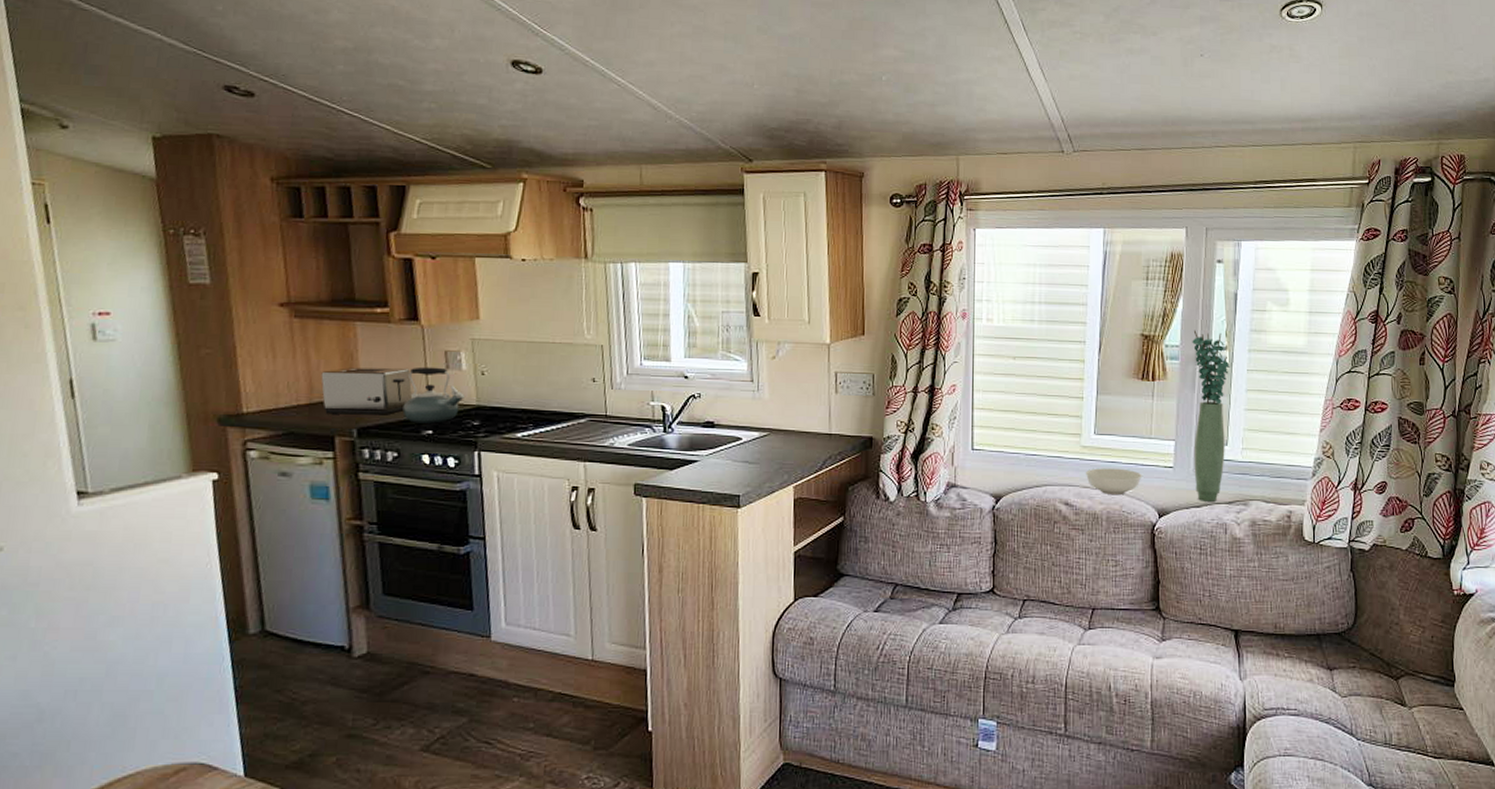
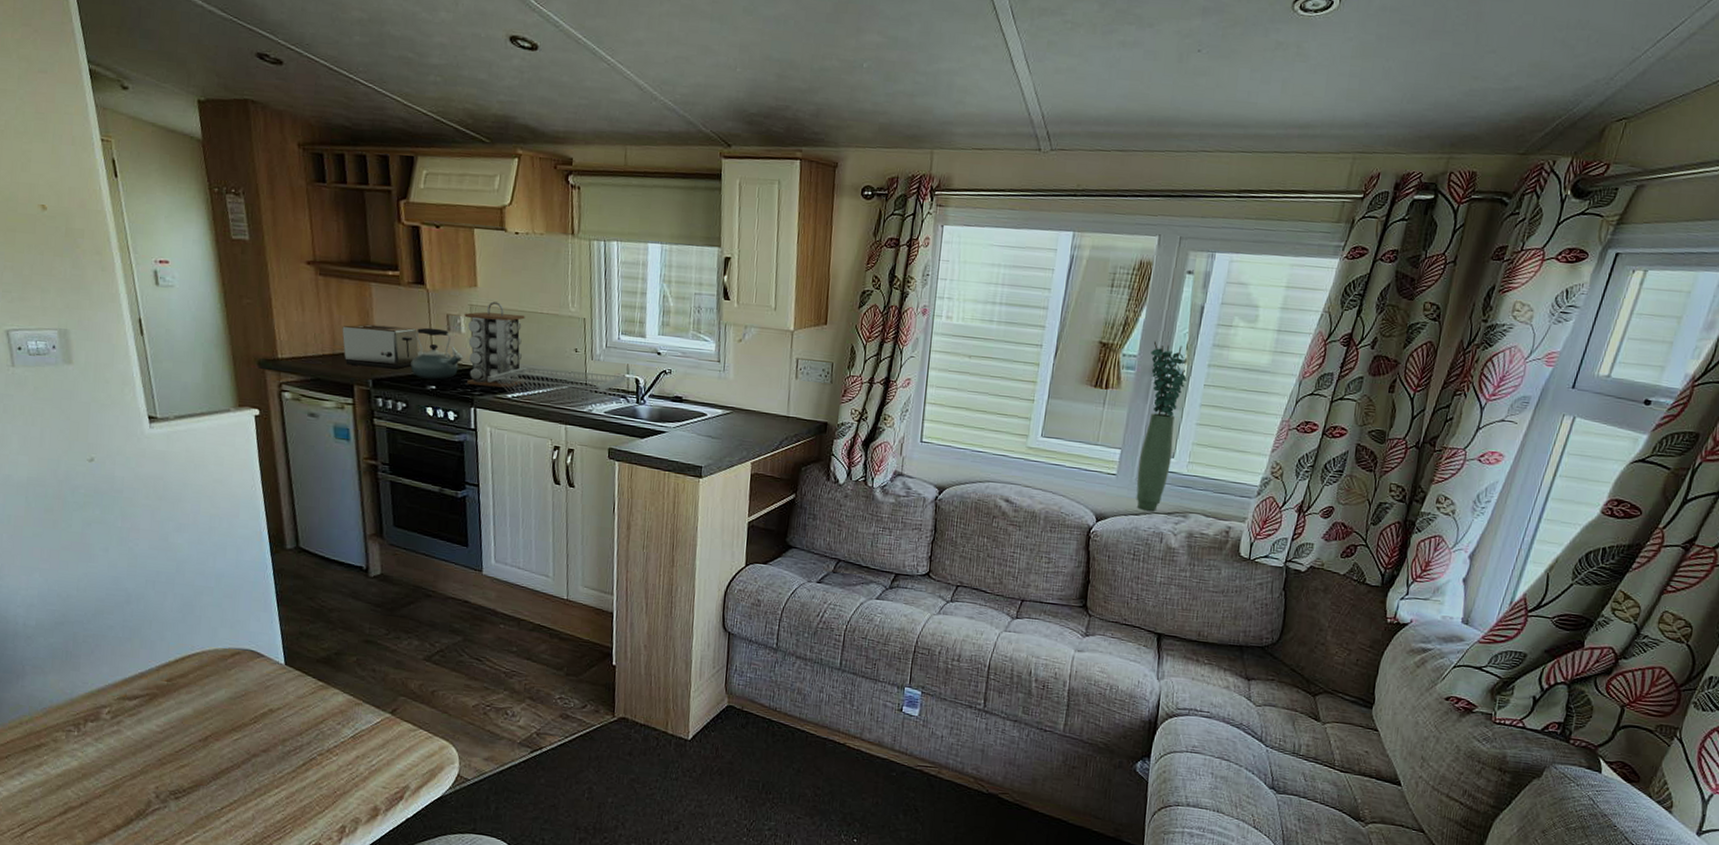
spice rack: none [465,334,537,428] -> present [464,301,526,388]
dish rack: none [492,402,651,438] -> present [486,367,626,406]
bowl: present [1086,468,1142,496] -> none [1029,469,1084,497]

